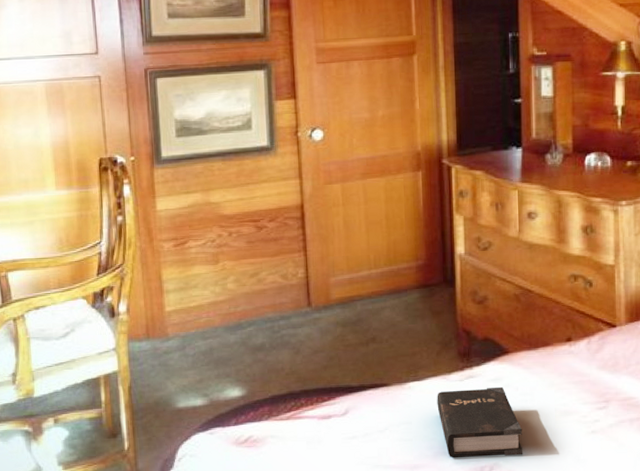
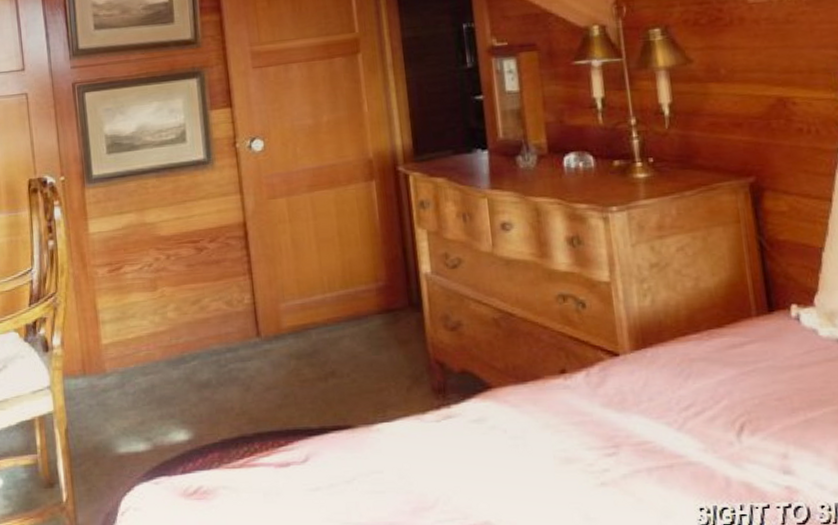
hardback book: present [437,386,523,458] -> none [410,428,520,515]

